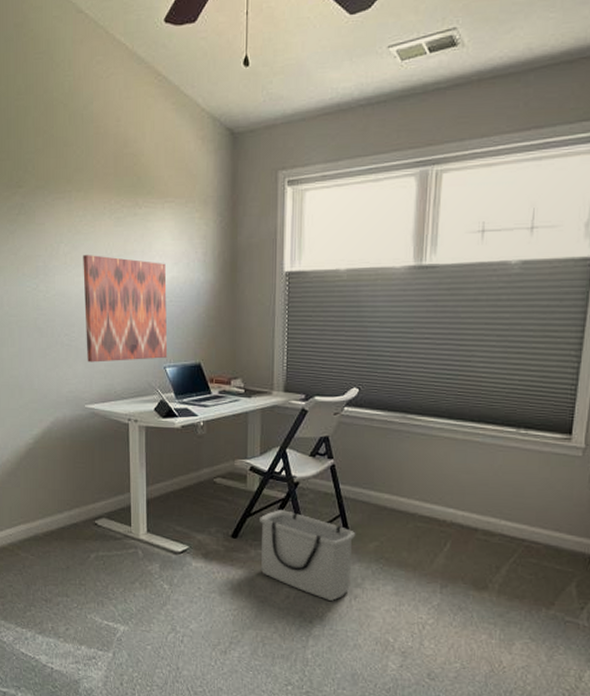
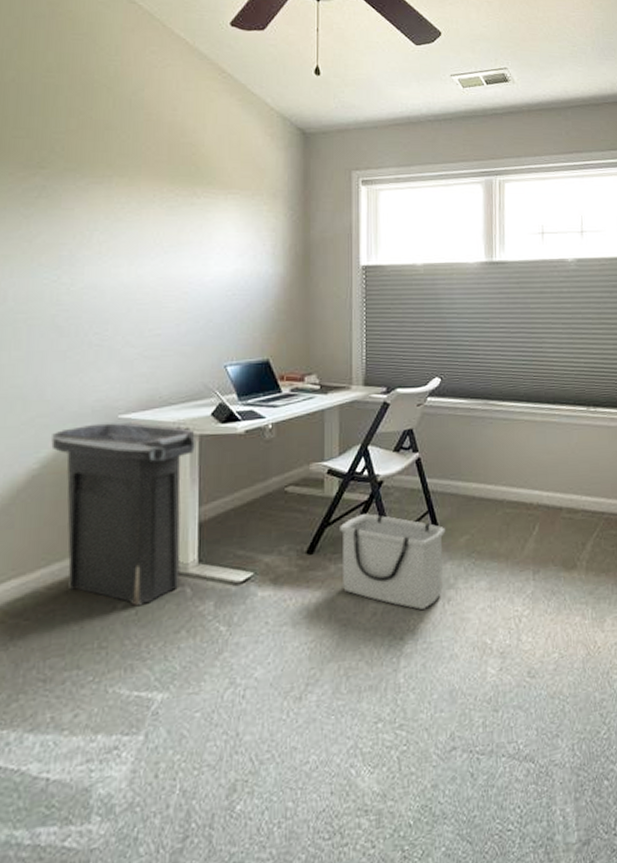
trash can: none [40,411,142,558] -> present [51,422,195,605]
wall art: present [83,255,168,362] -> none [123,245,229,365]

